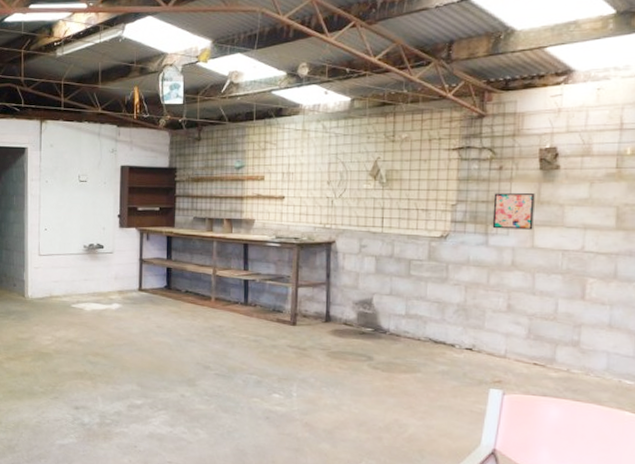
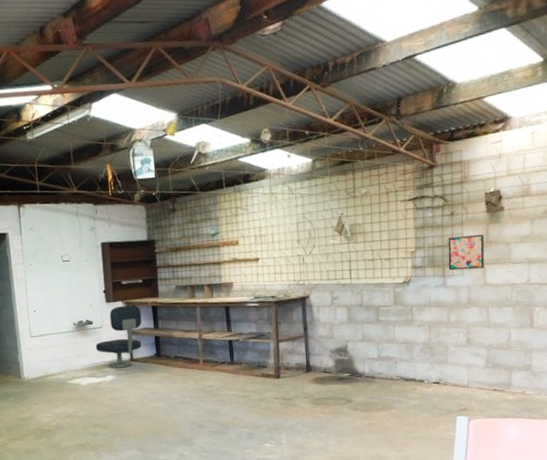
office chair: none [104,232,155,297] -> present [95,304,142,368]

